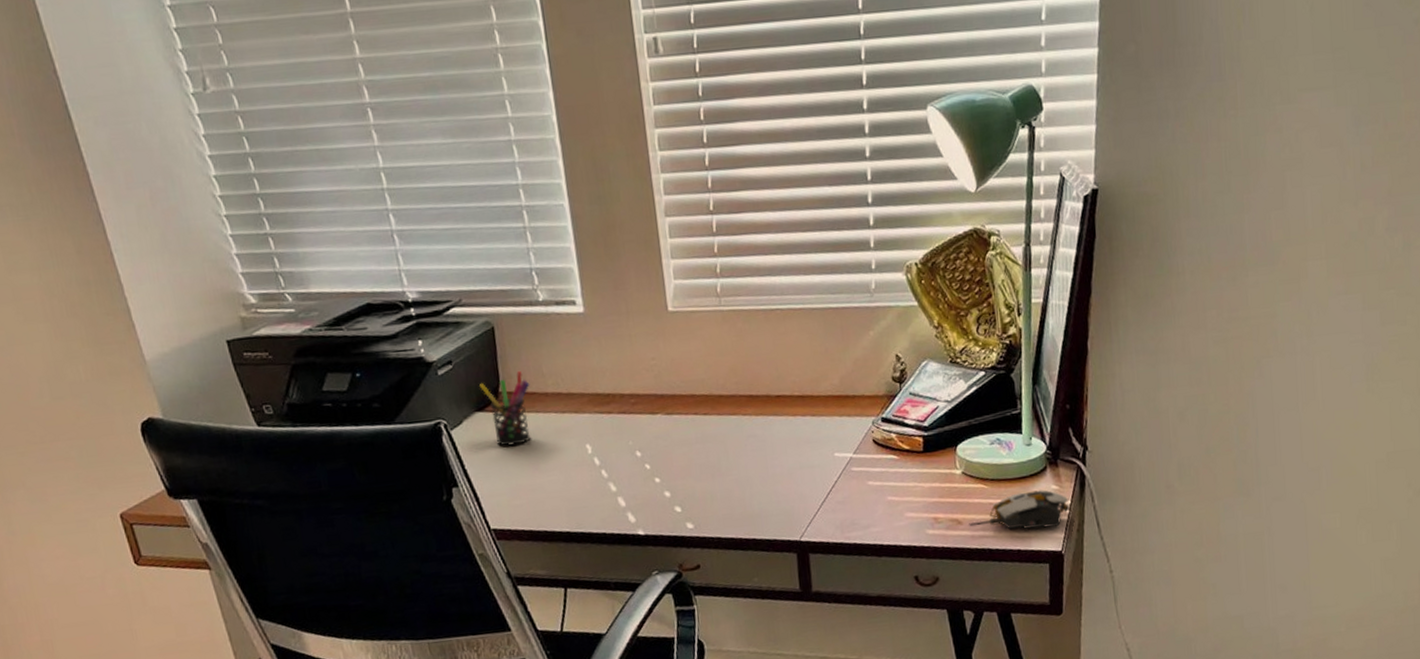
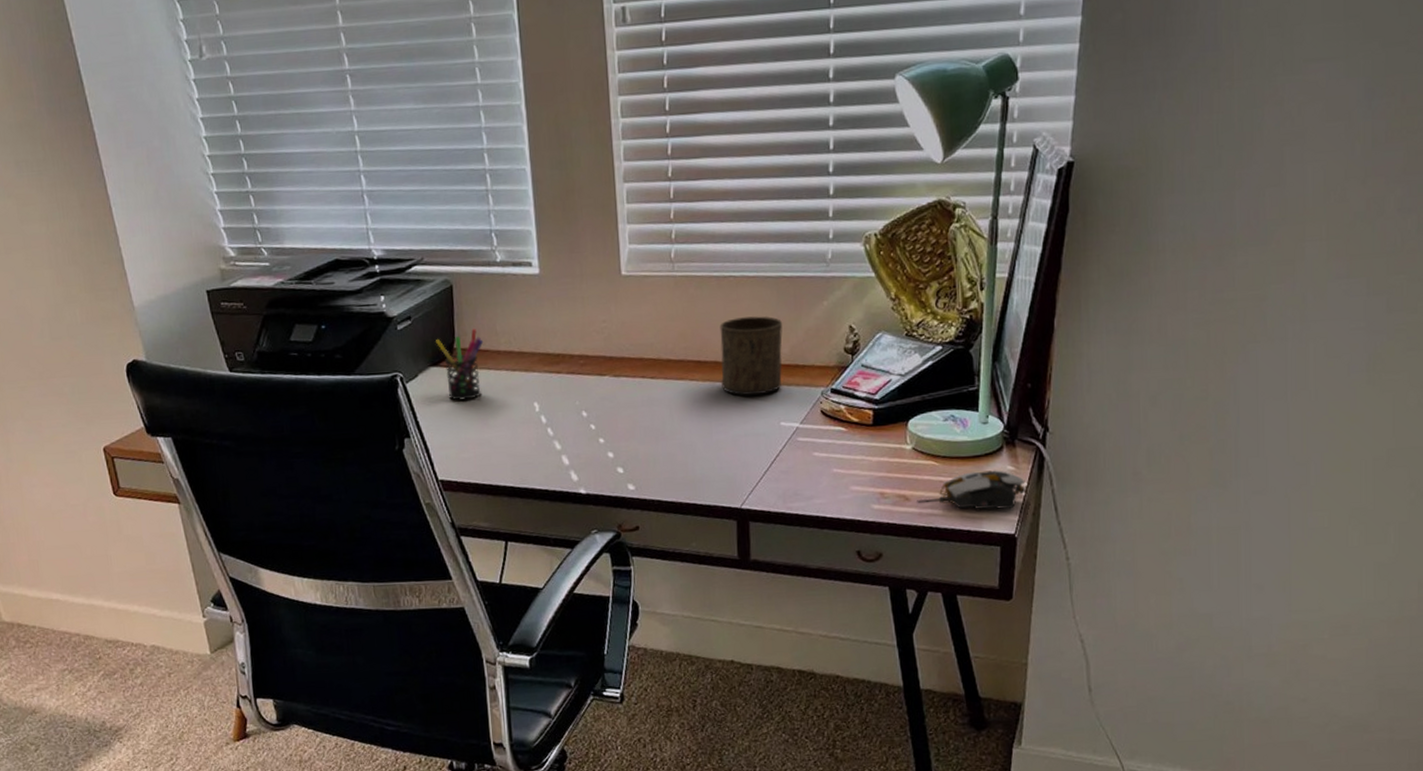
cup: none [769,347,834,428] -> present [719,315,783,396]

